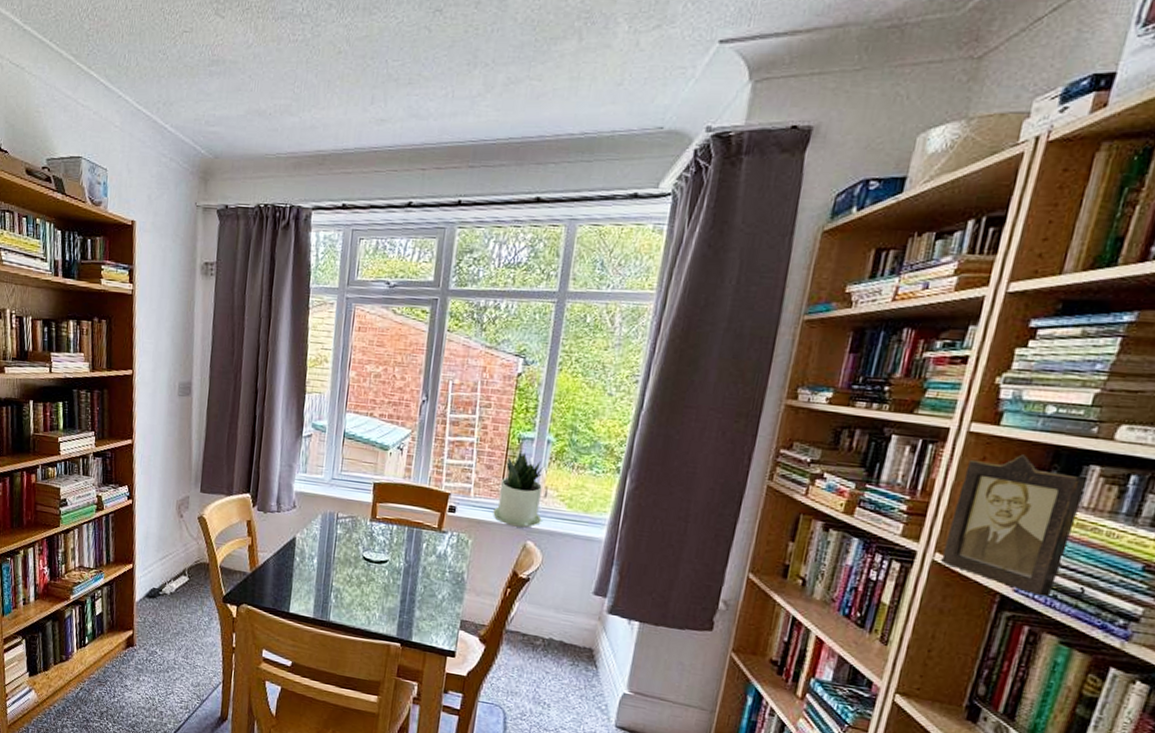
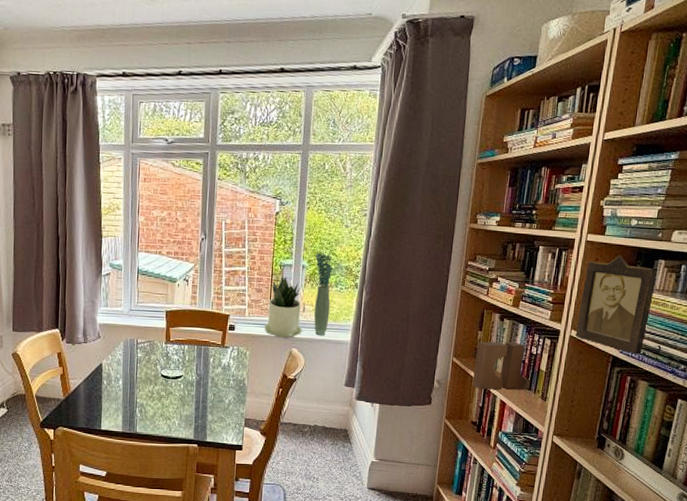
vase: none [557,422,588,529] -> present [313,250,333,336]
bookend: none [774,555,865,627] -> present [472,341,531,390]

